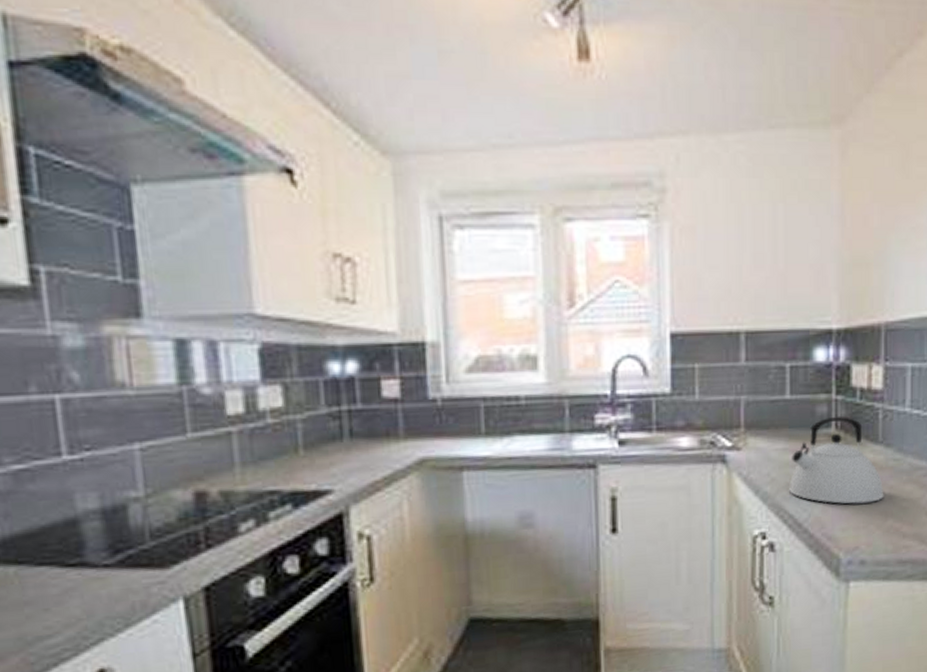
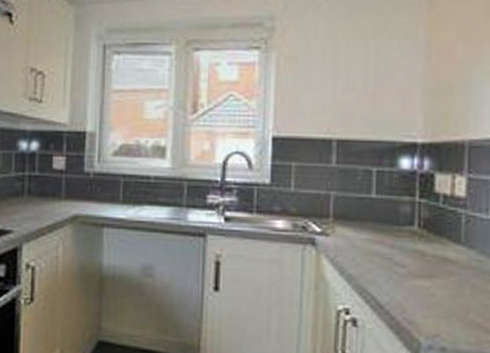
kettle: present [789,417,884,504] -> none [372,217,466,297]

